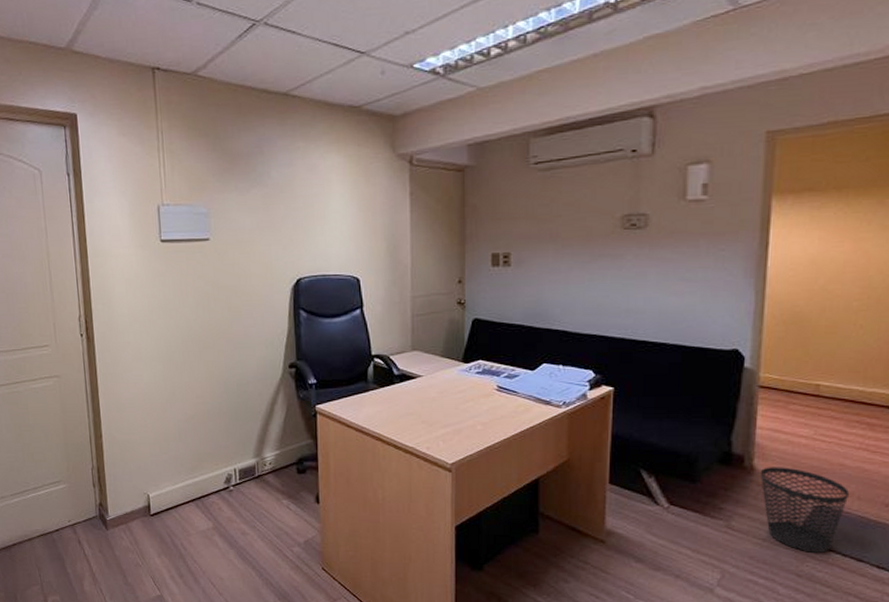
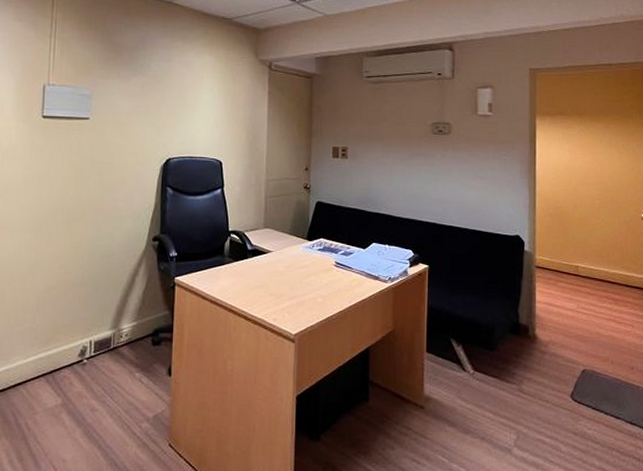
wastebasket: present [760,467,850,554] -> none [541,336,606,413]

